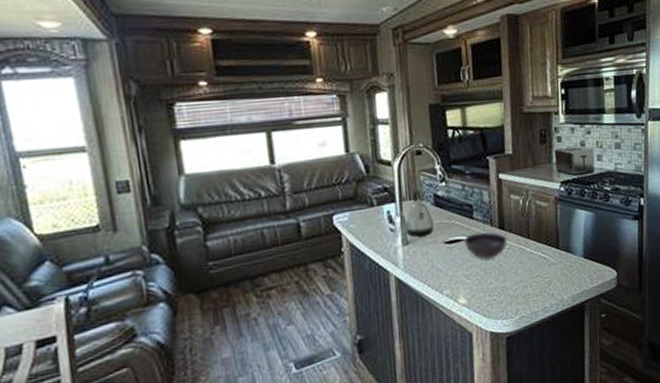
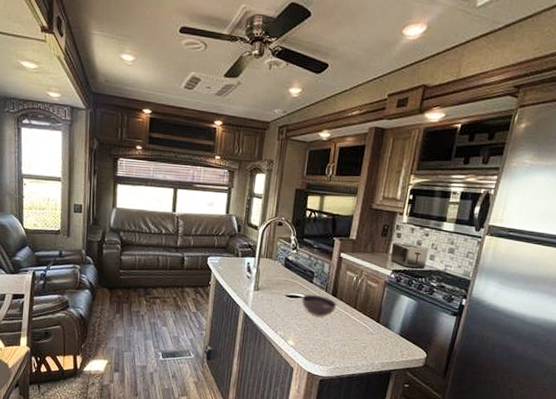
kettle: present [404,187,435,237] -> none [258,250,282,287]

